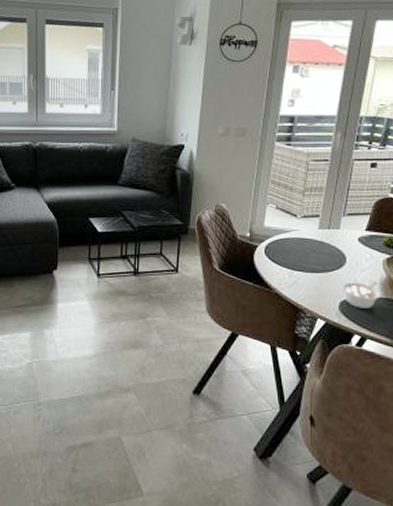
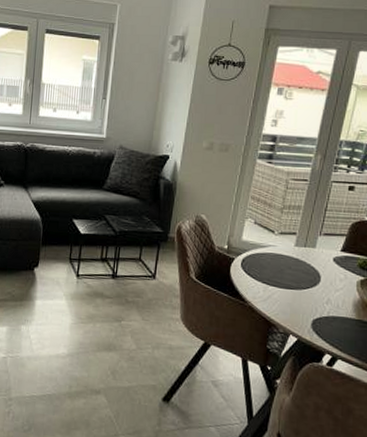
legume: present [341,281,382,308] -> none [314,300,354,329]

